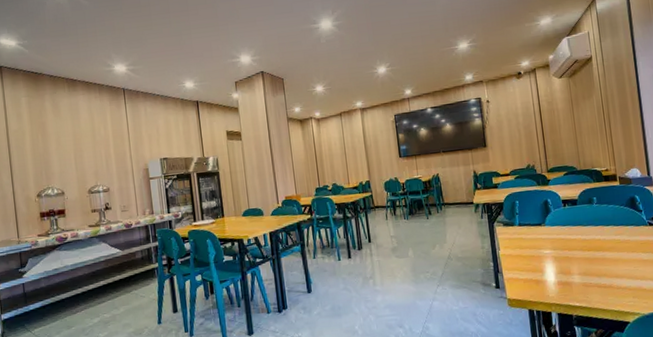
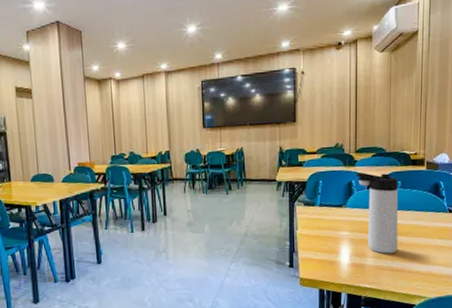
thermos bottle: none [550,190,603,271] -> present [355,172,399,254]

